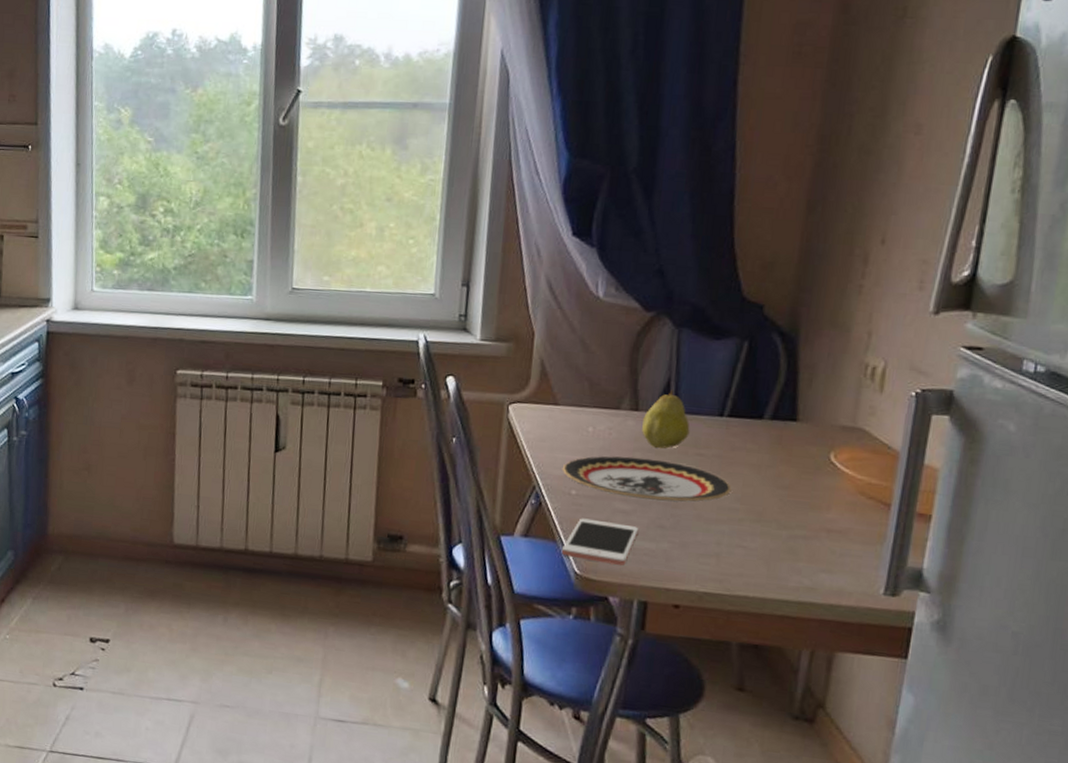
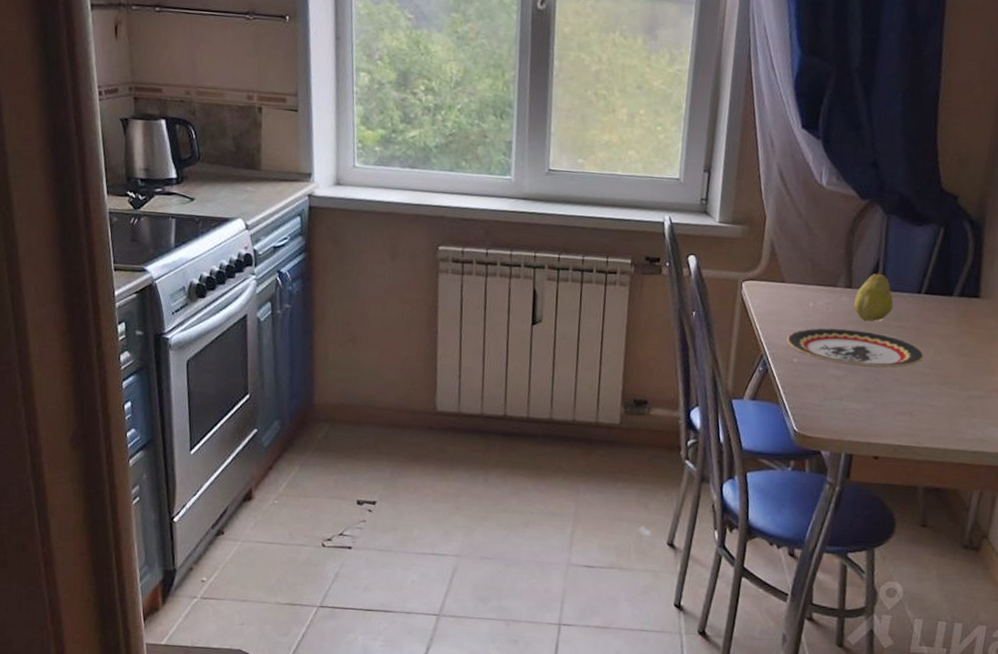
cell phone: present [561,518,639,565] -> none [783,383,849,424]

